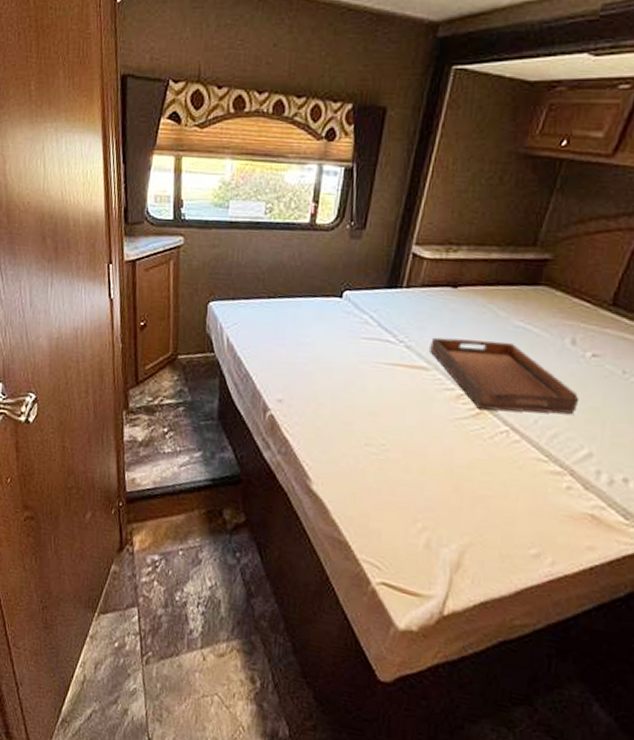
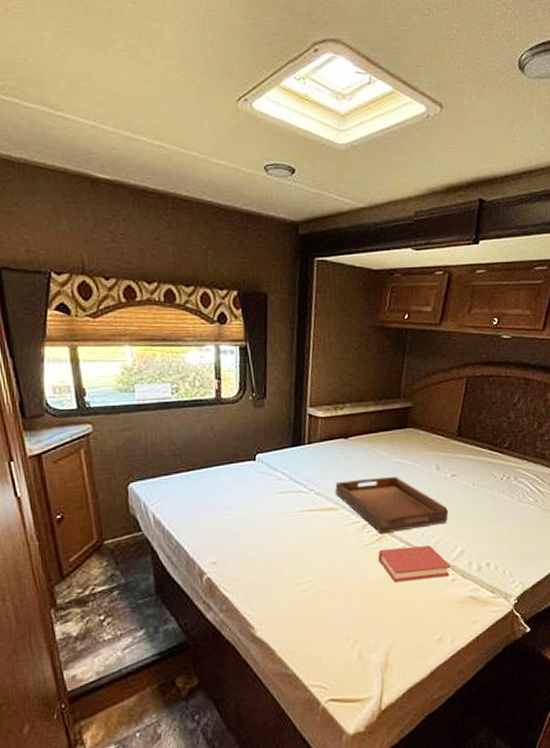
book: none [470,427,570,482] -> present [378,545,452,583]

